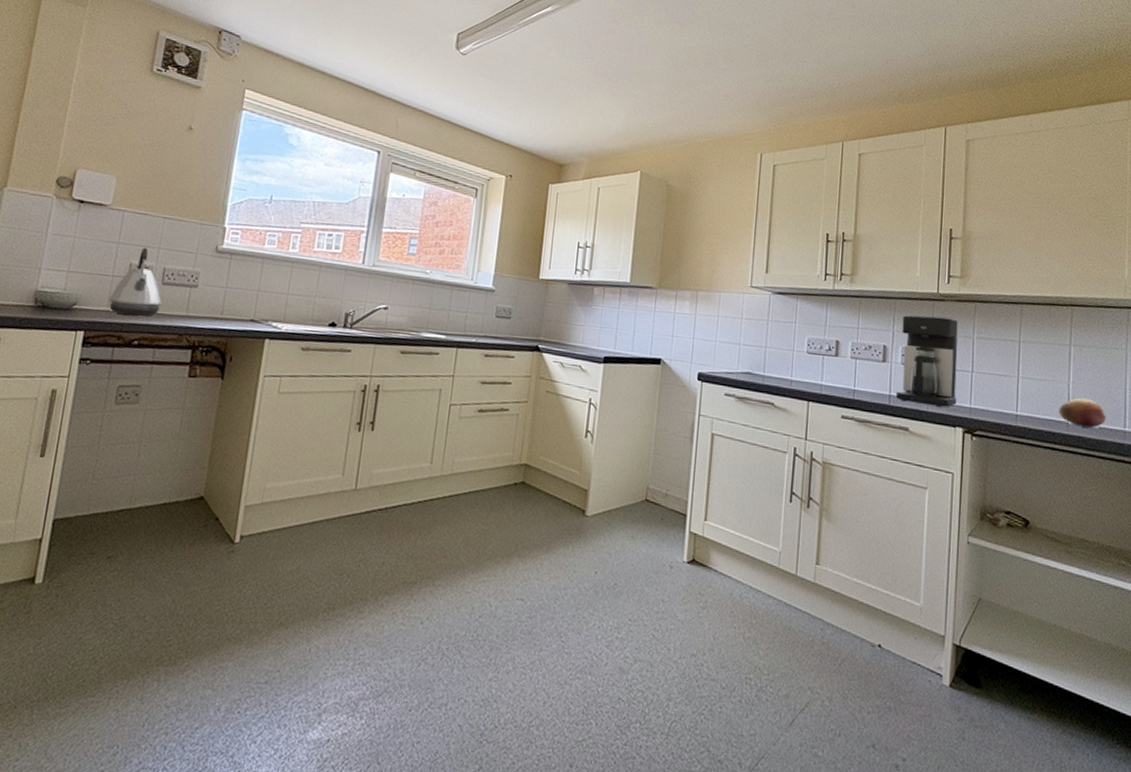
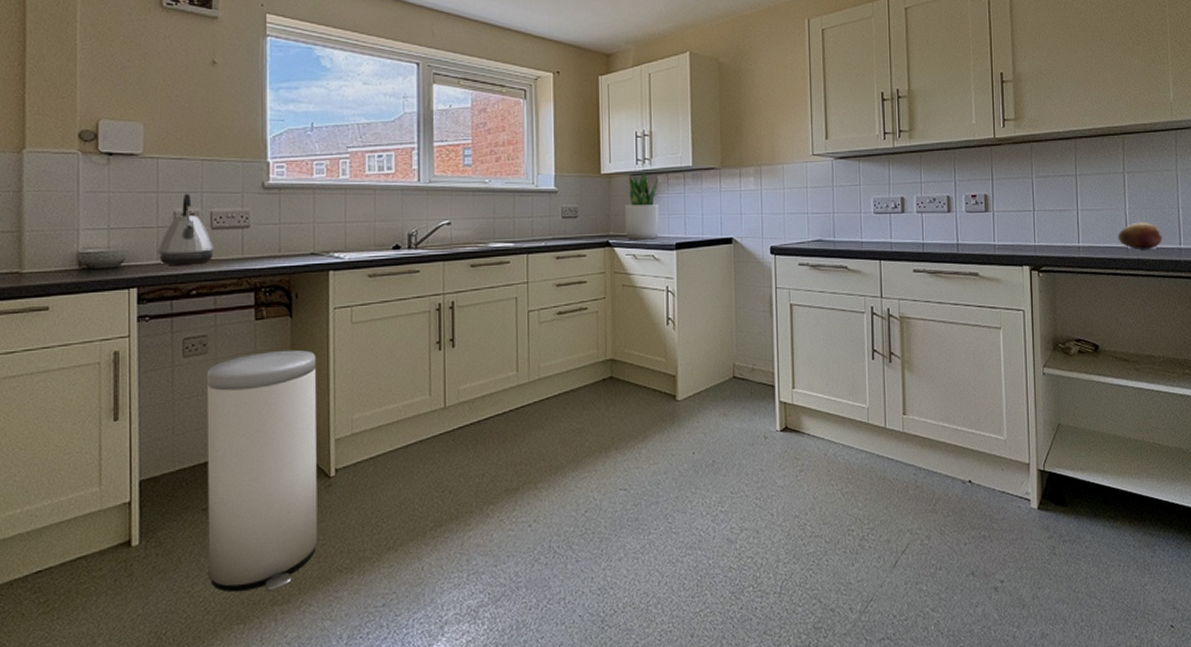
pedal bin: none [102,409,240,651] -> present [206,349,318,592]
planter: none [555,281,597,349] -> present [624,171,660,240]
coffee maker: present [896,314,958,407] -> none [963,160,1022,249]

